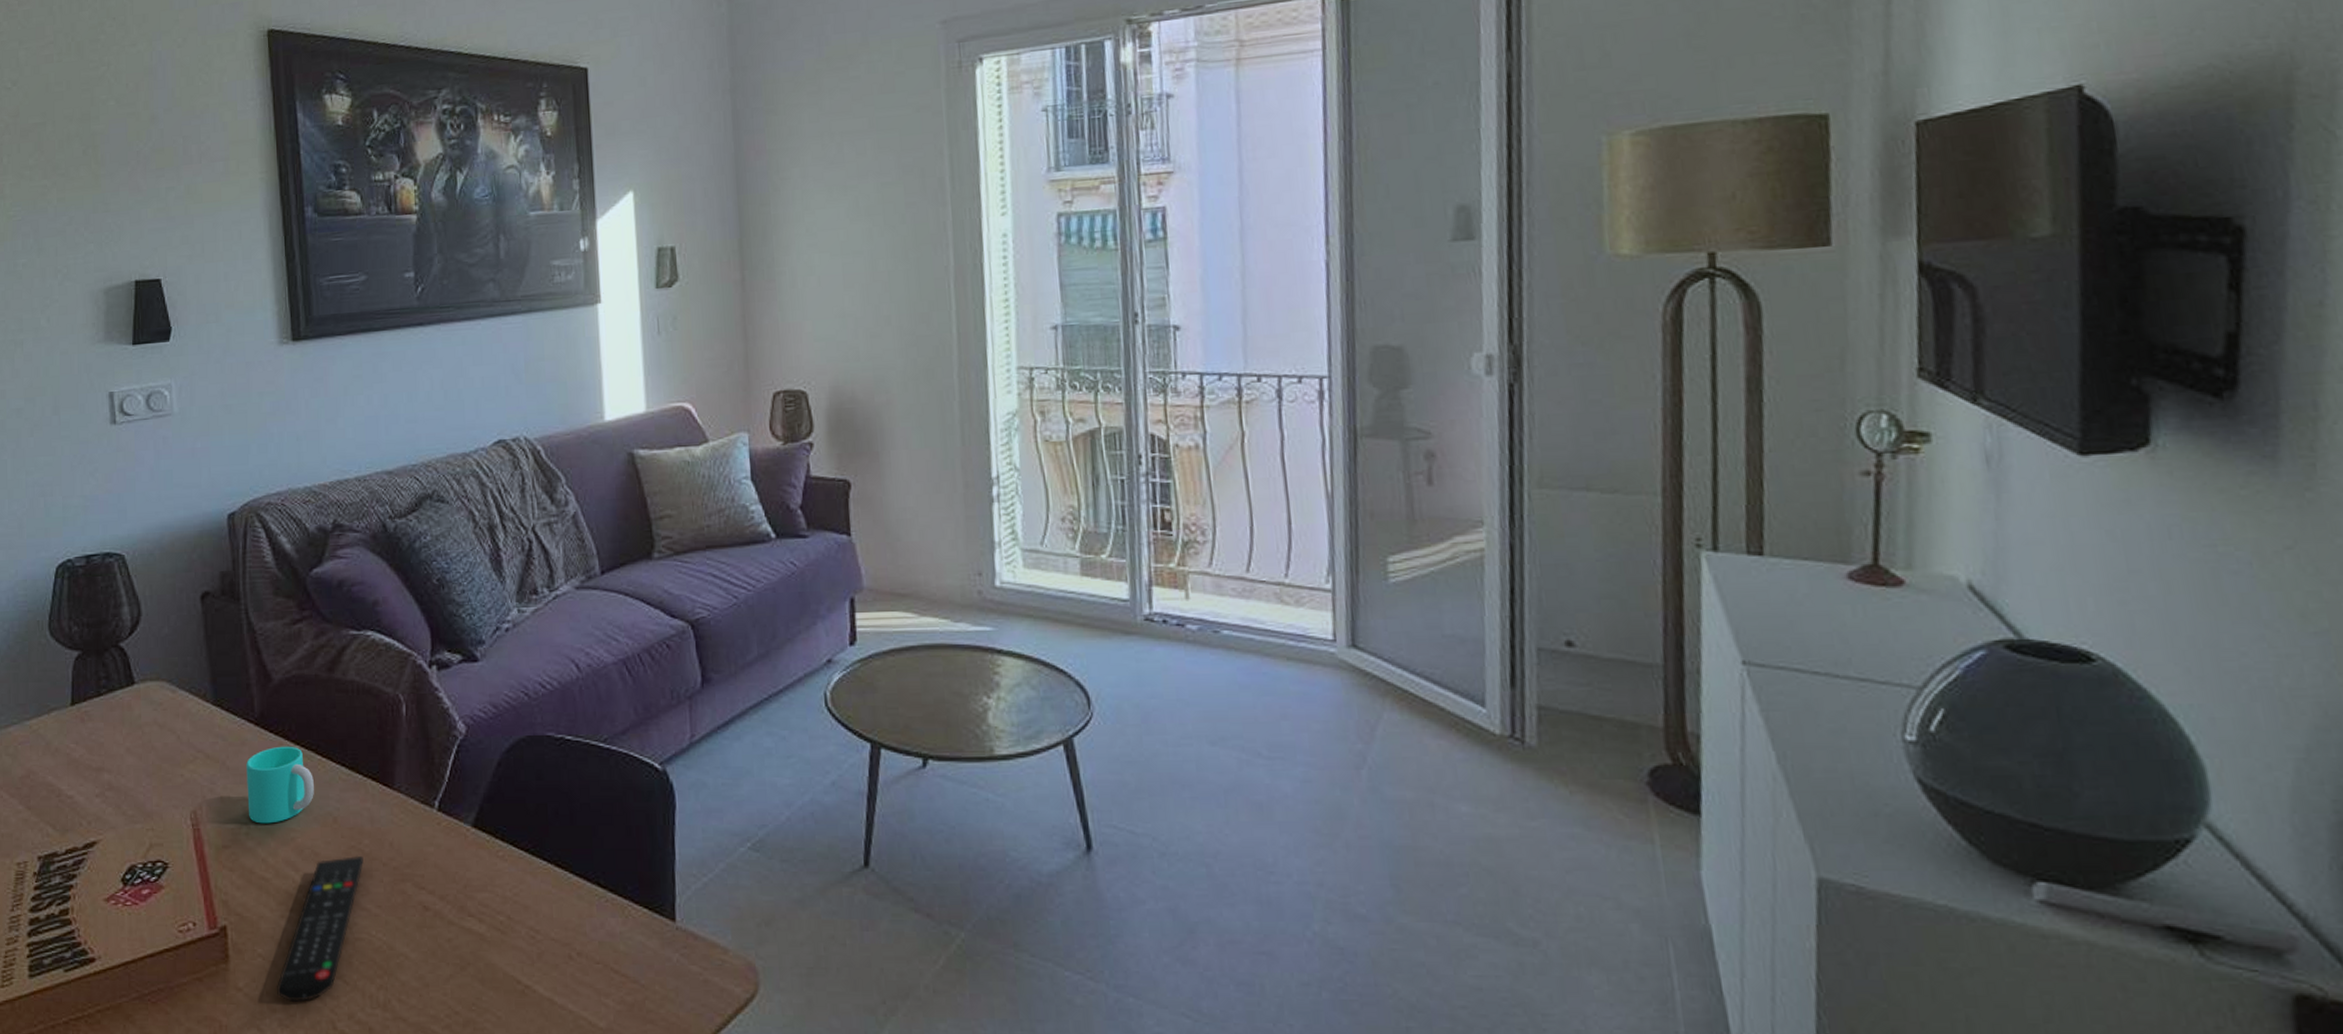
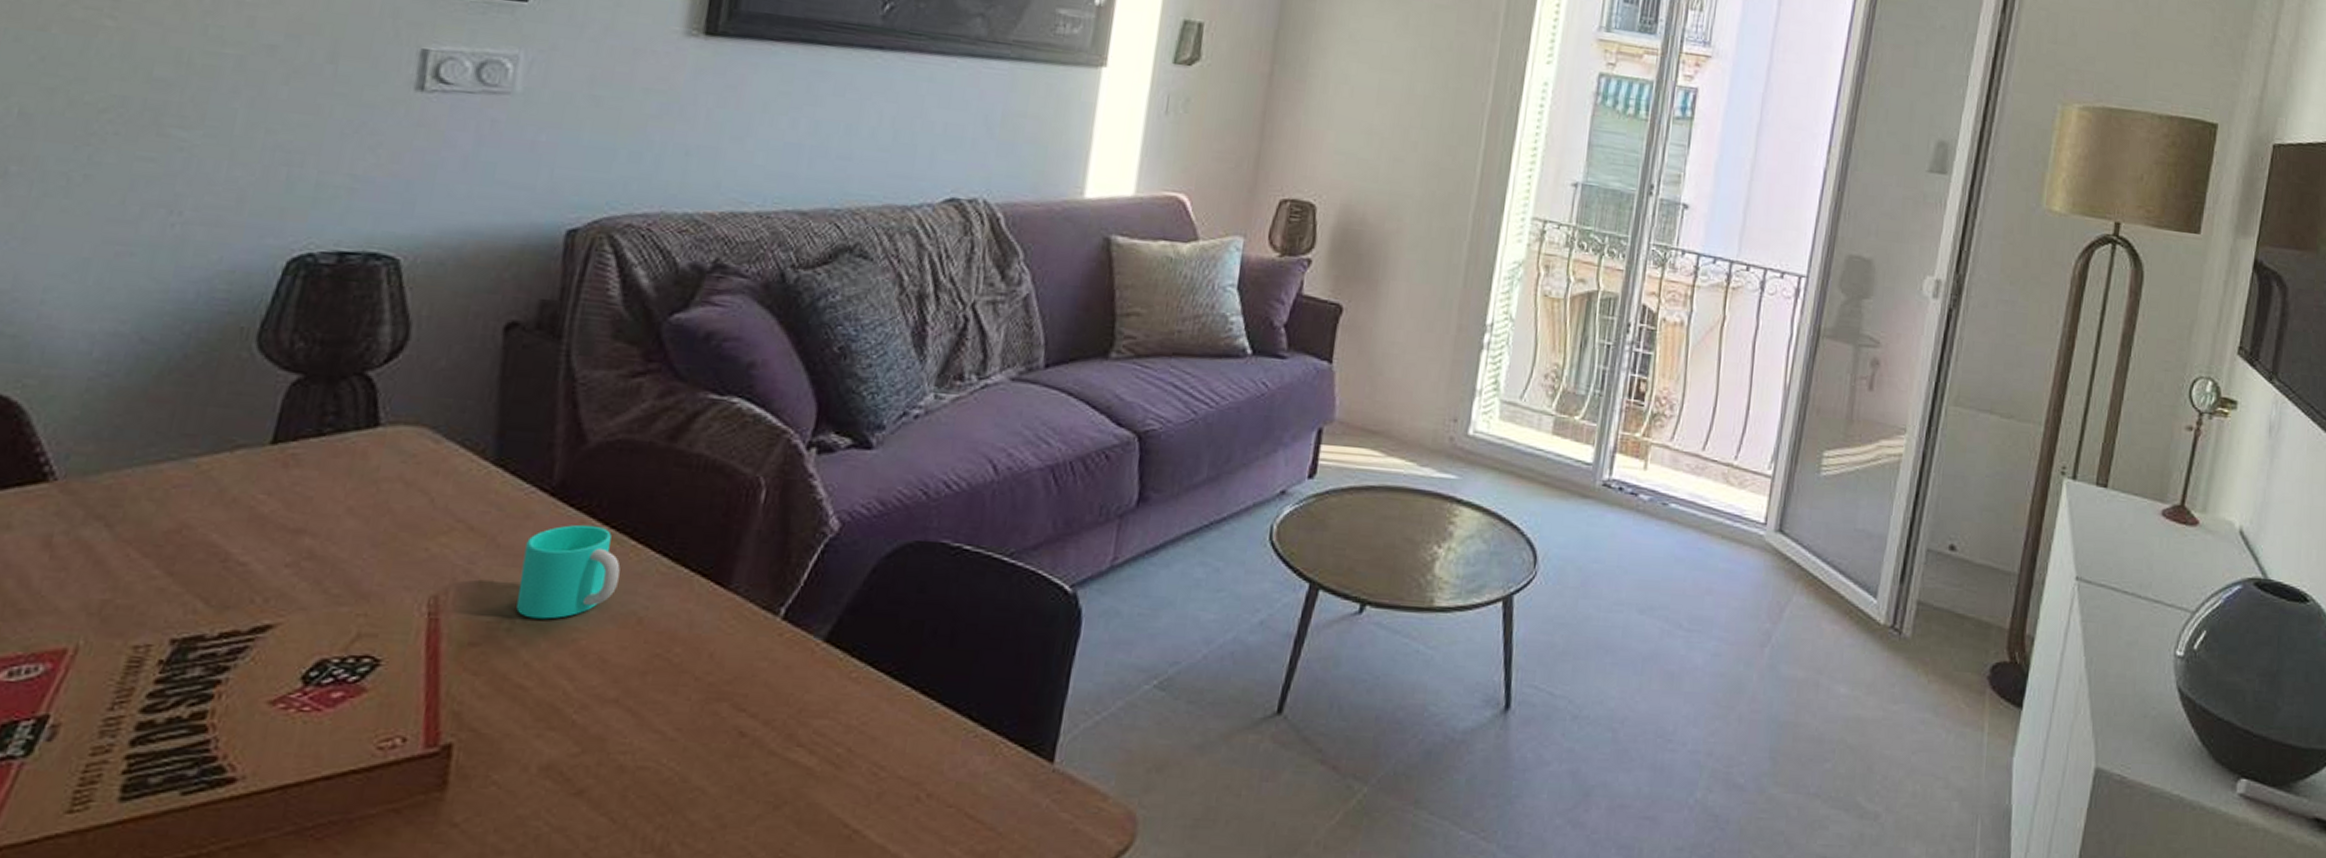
remote control: present [277,855,364,1002] -> none [509,665,670,843]

